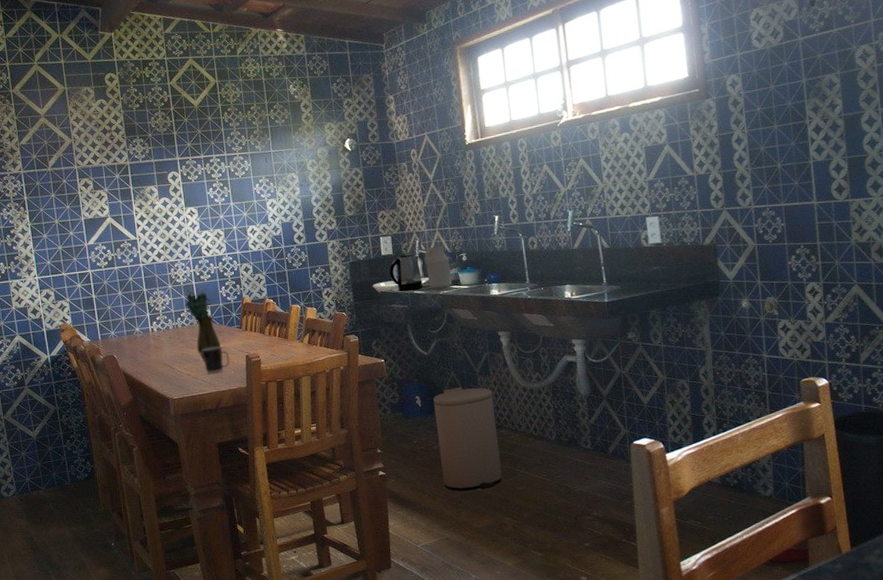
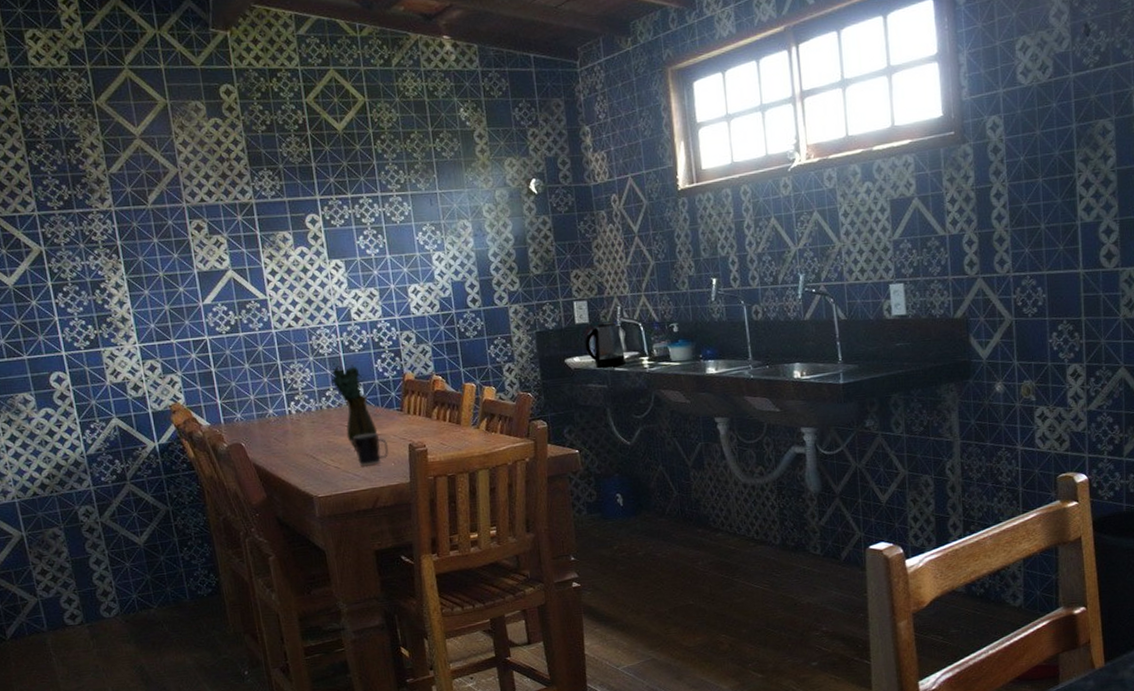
water jug: present [424,245,453,293] -> none [627,313,662,371]
pedal bin: present [433,387,502,491] -> none [637,483,718,605]

